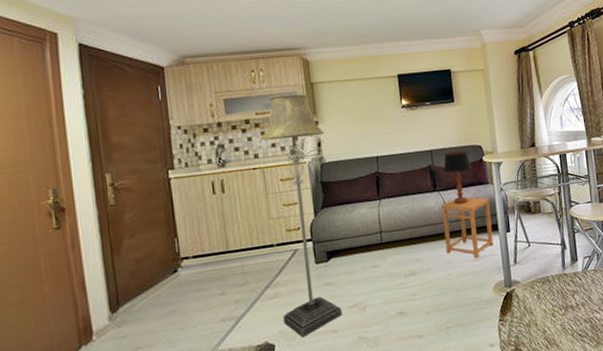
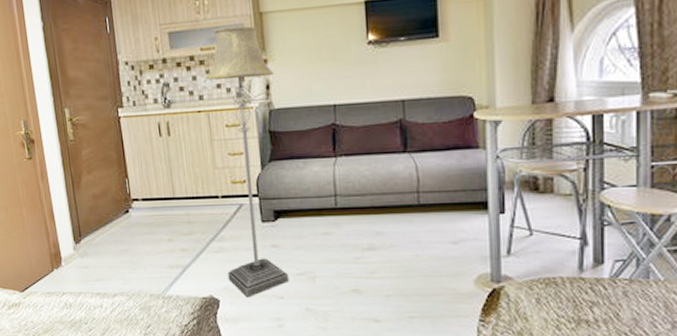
side table: present [441,196,494,259] -> none [412,163,480,242]
table lamp: present [443,151,472,205] -> none [418,103,457,172]

